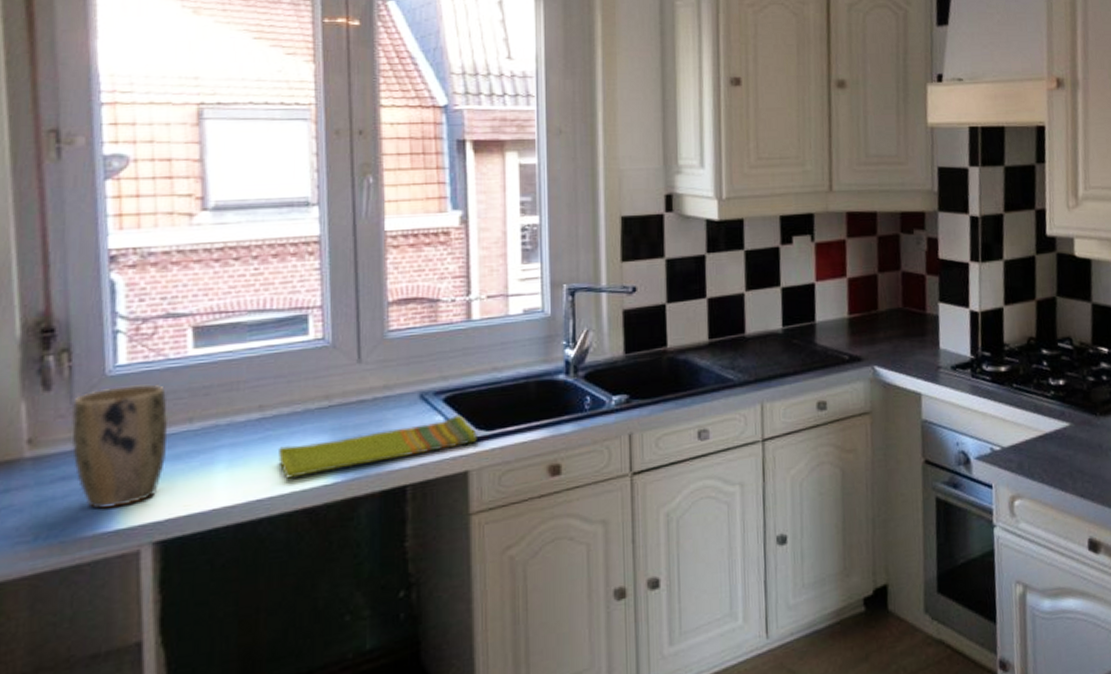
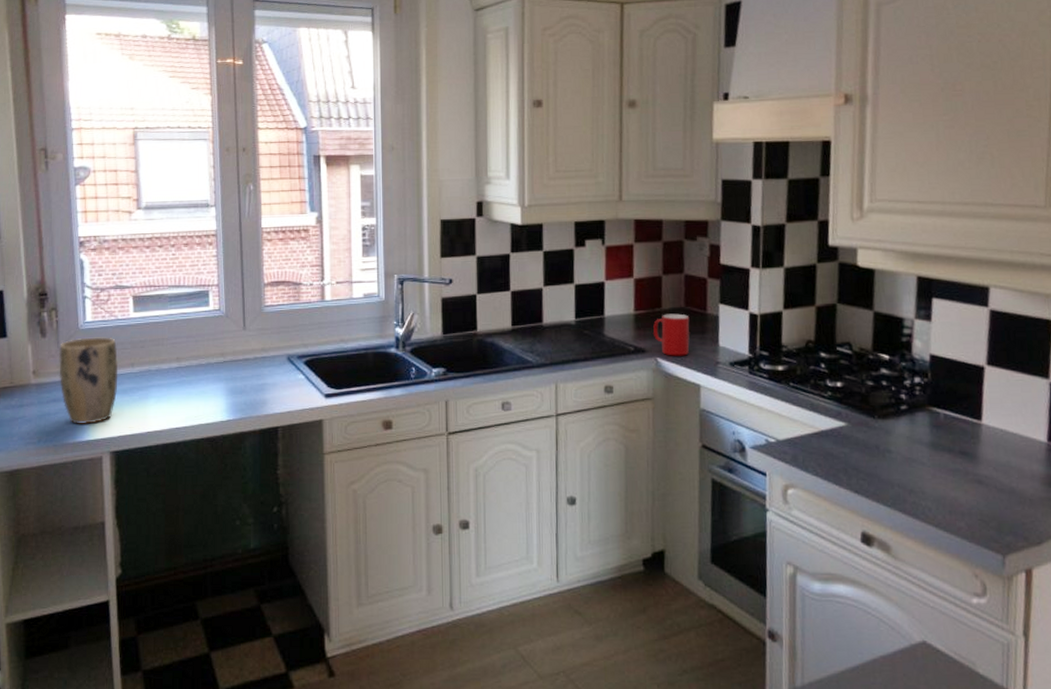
dish towel: present [278,415,477,479] -> none [190,375,329,414]
cup: none [869,315,909,363] -> present [653,313,690,356]

